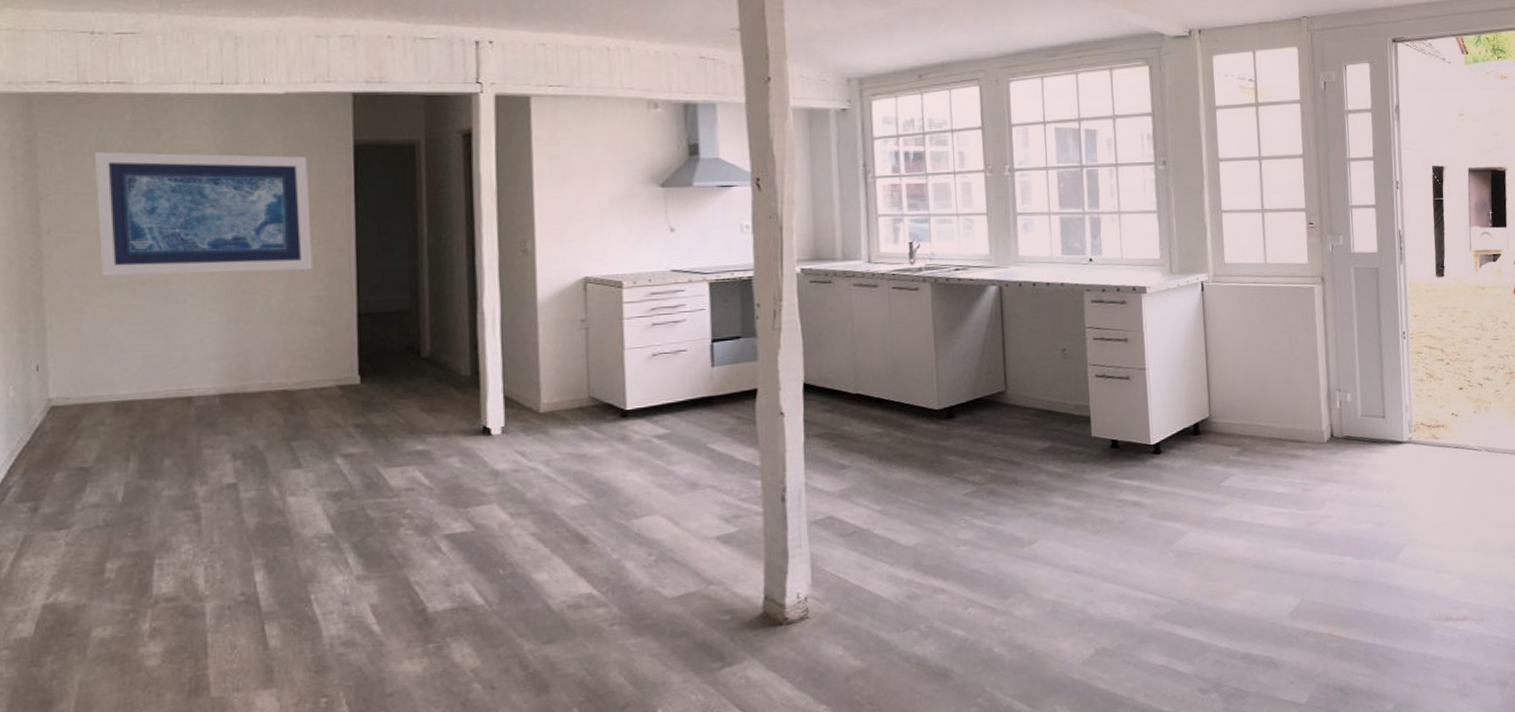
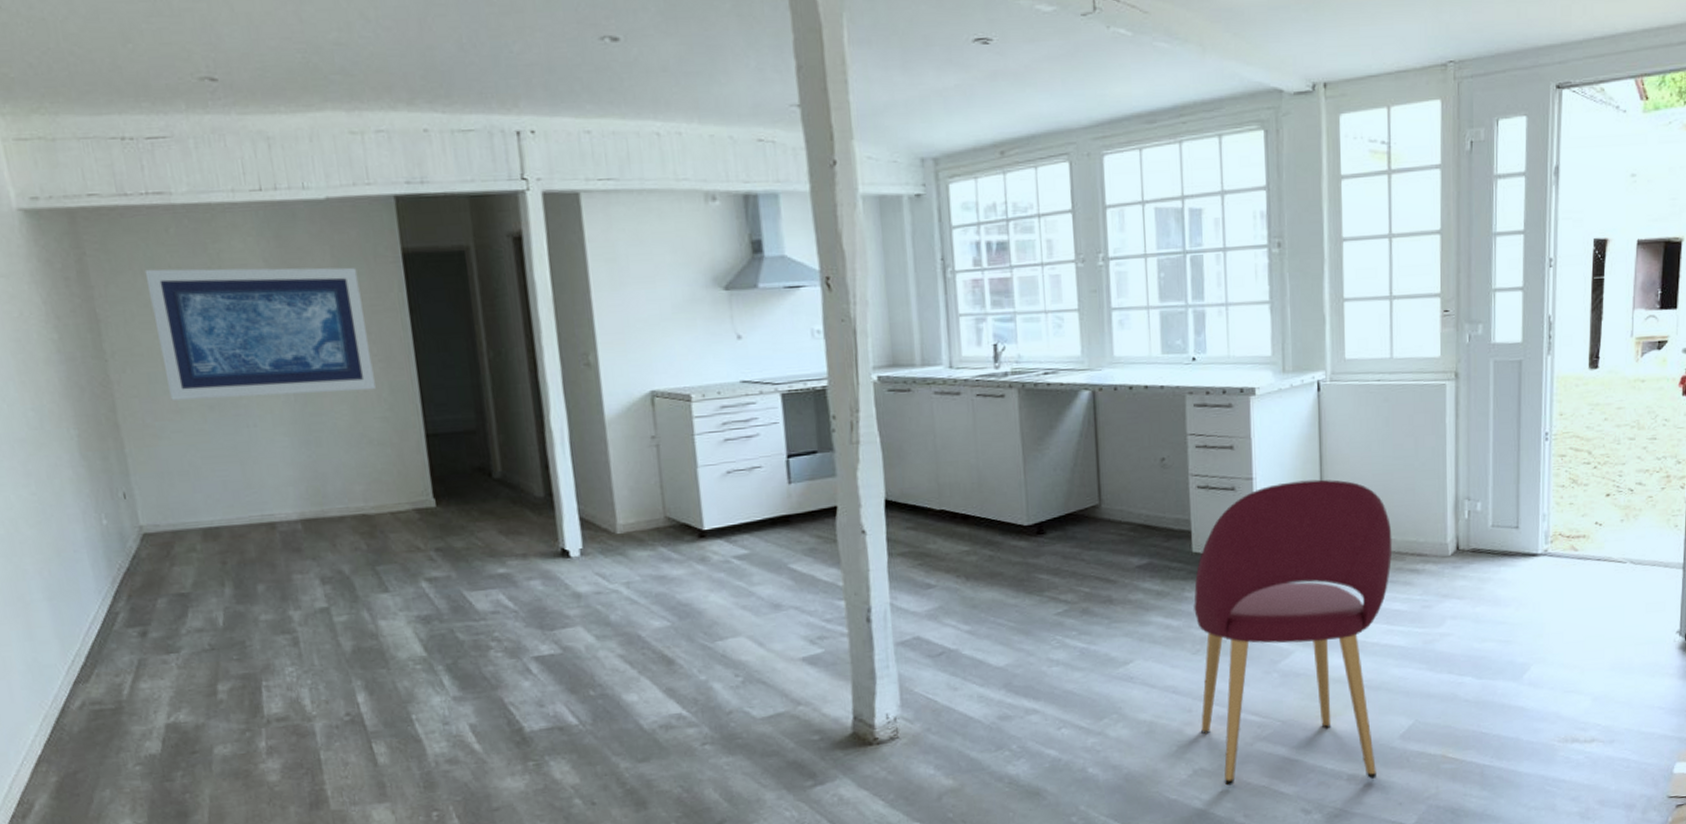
dining chair: none [1093,370,1274,665] -> present [1194,479,1393,786]

